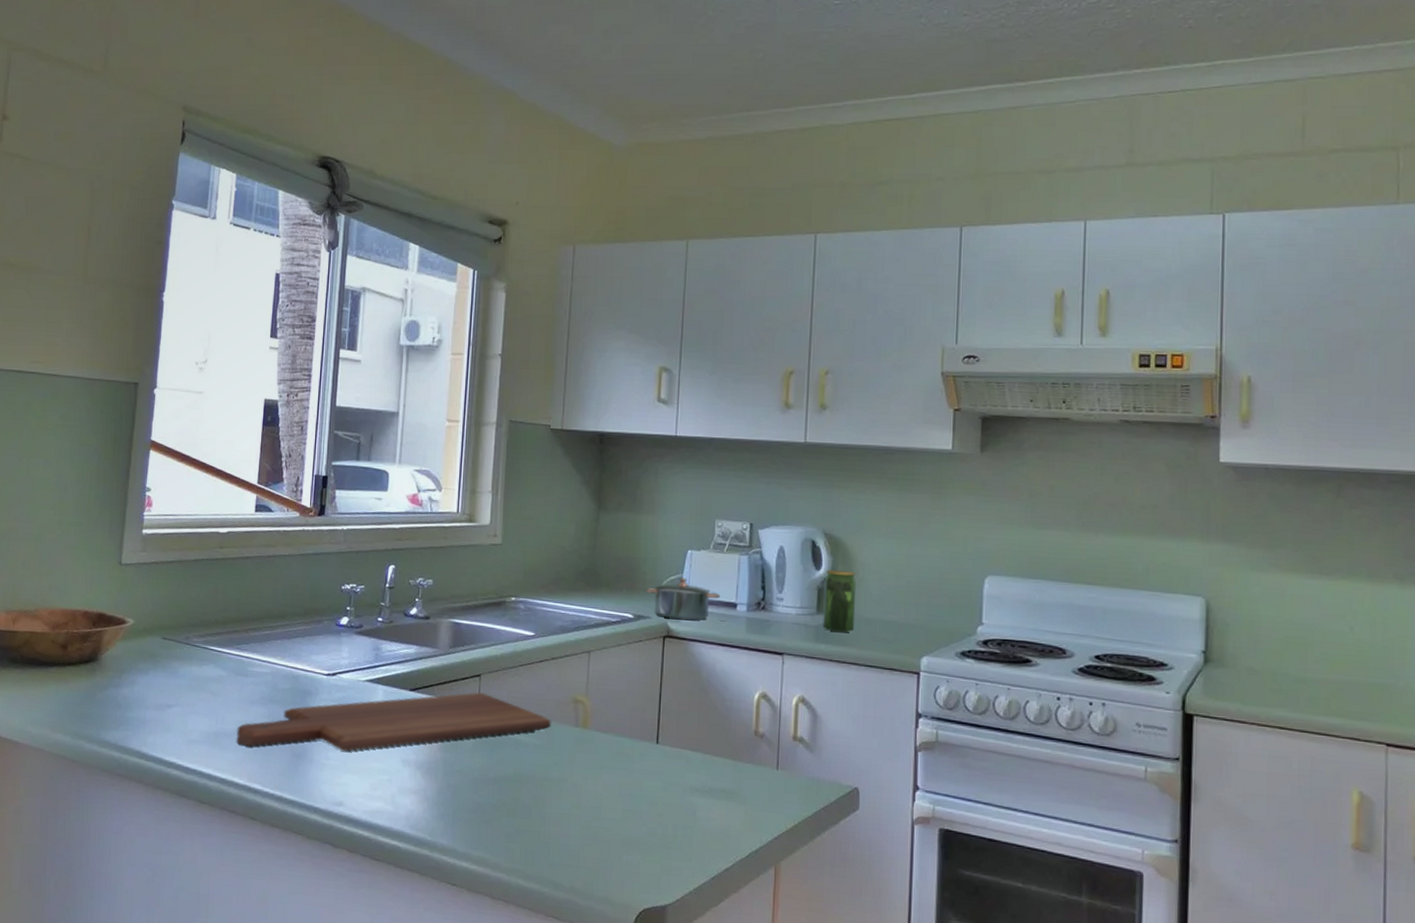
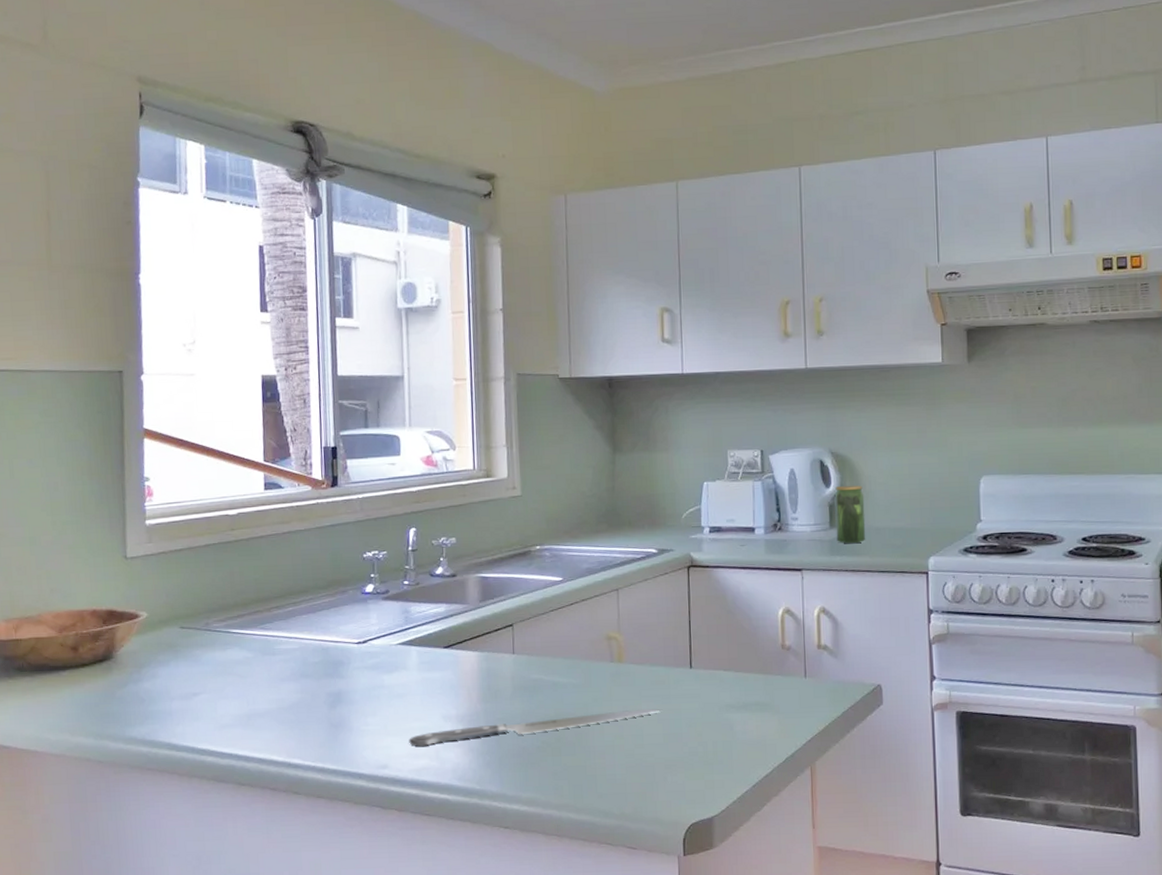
cutting board: present [236,692,552,752] -> none [269,641,588,724]
kitchen knife: none [366,774,623,790] -> present [409,708,662,746]
cooking pot: present [645,577,721,621] -> none [666,508,739,550]

